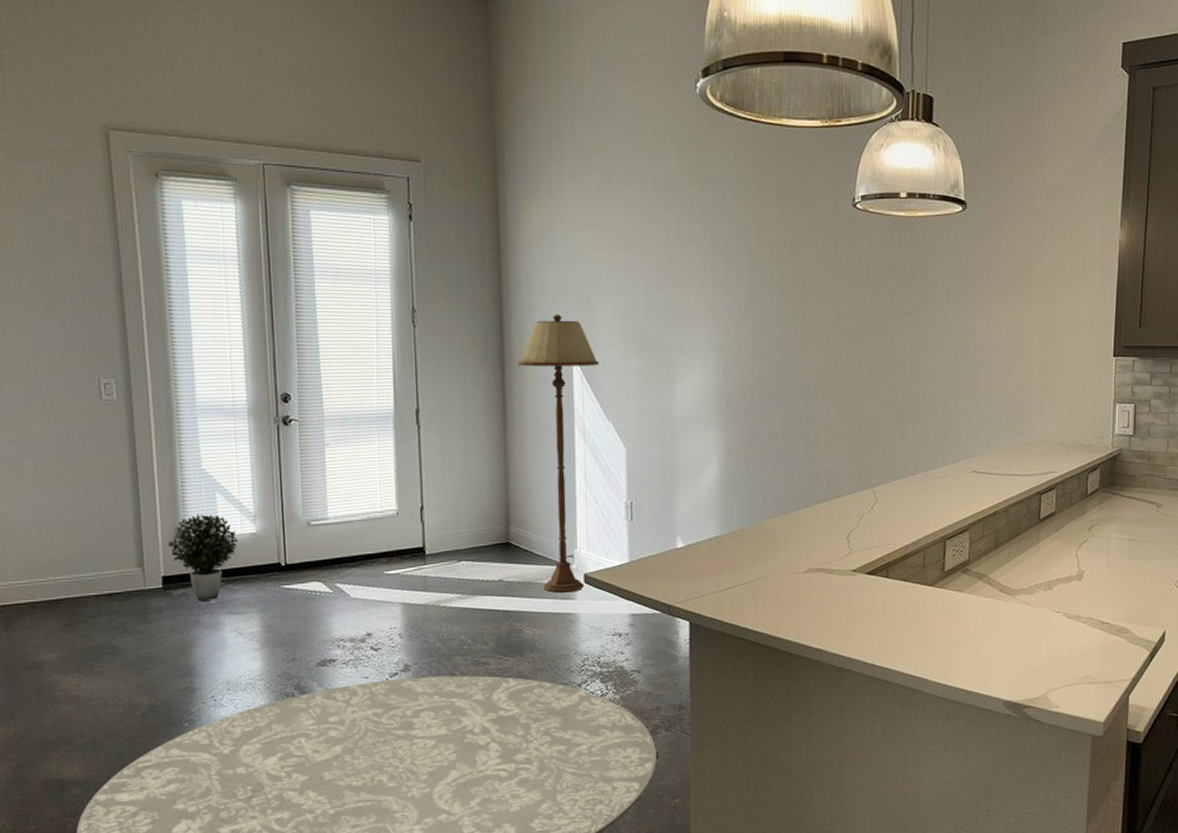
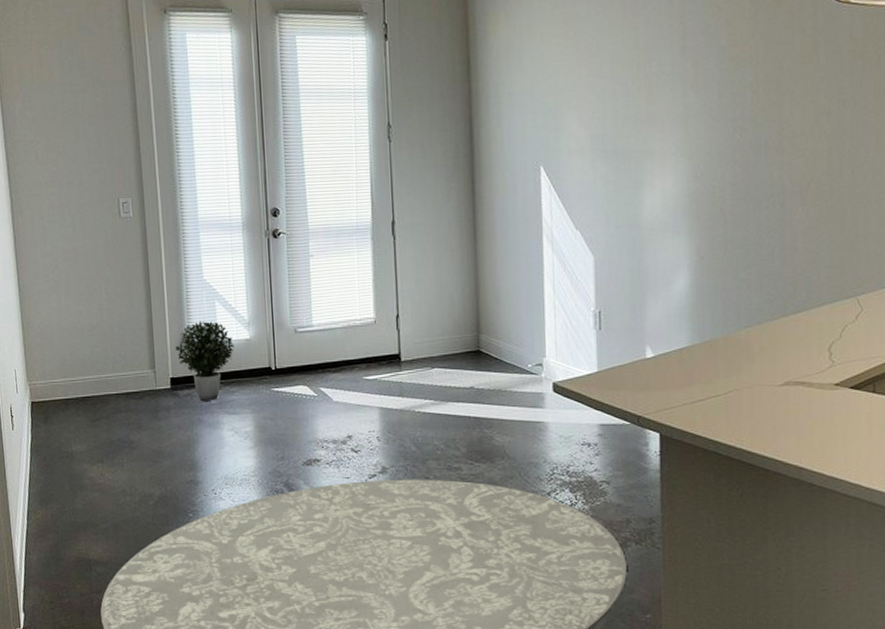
floor lamp: present [517,314,599,593] -> none [487,124,567,401]

